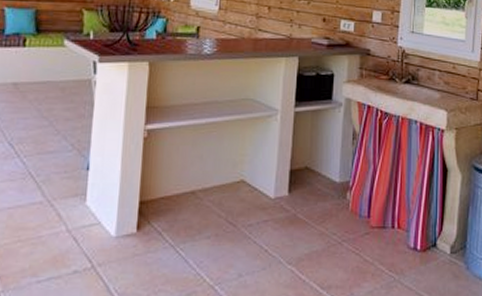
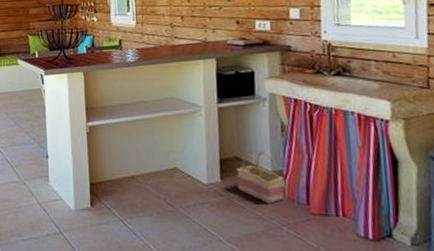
basket: none [303,159,350,218] -> present [236,150,285,204]

